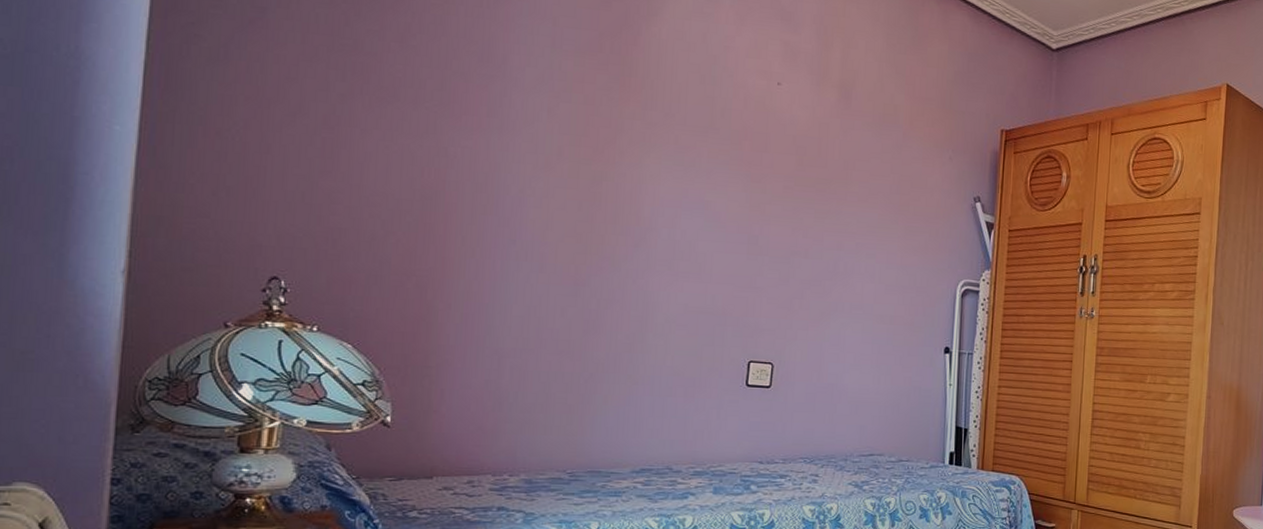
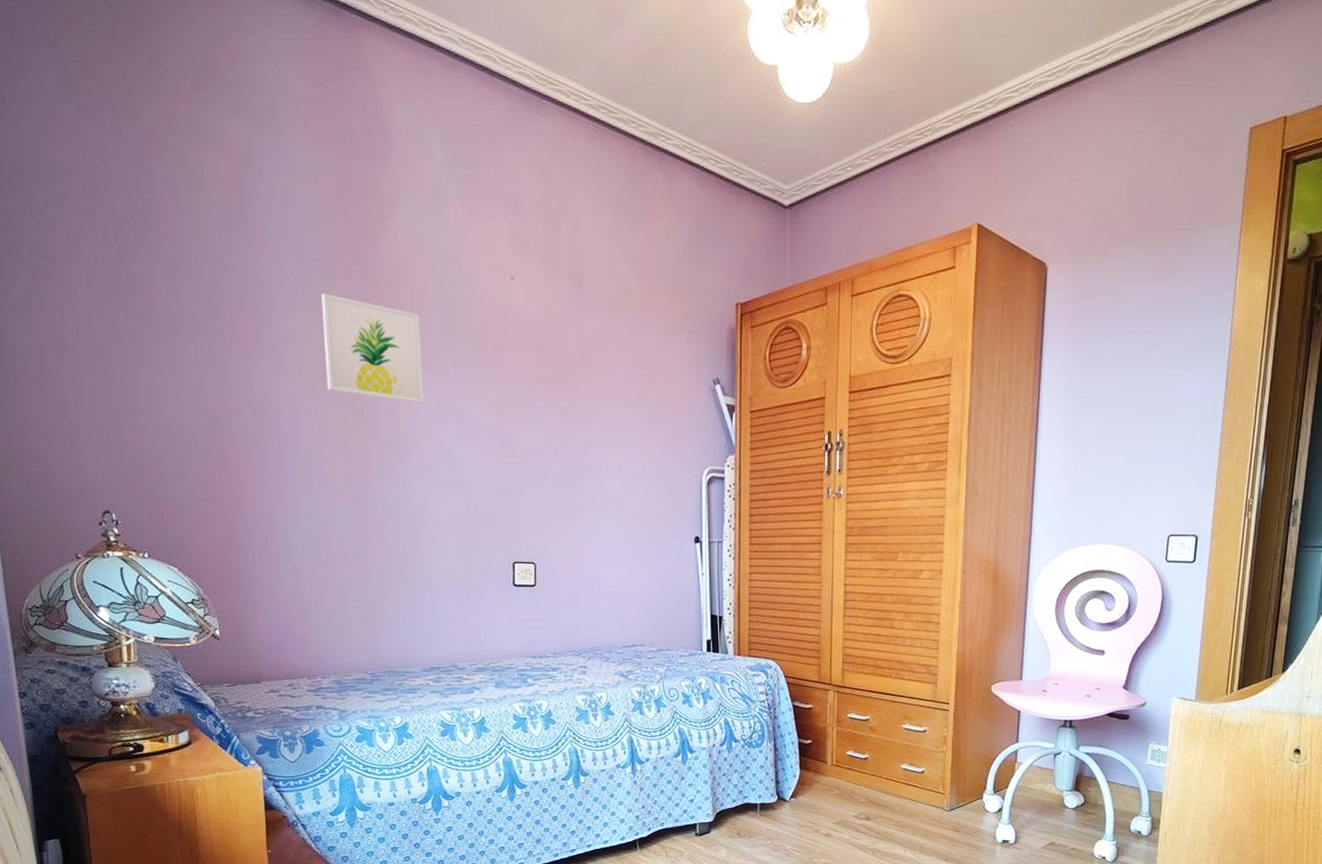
wall art: none [563,77,676,194] -> present [321,293,424,404]

